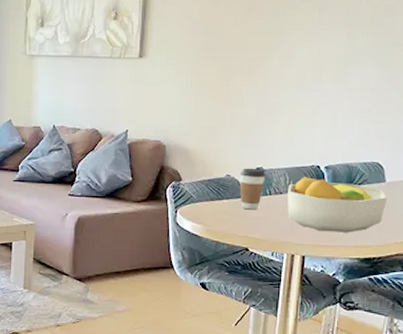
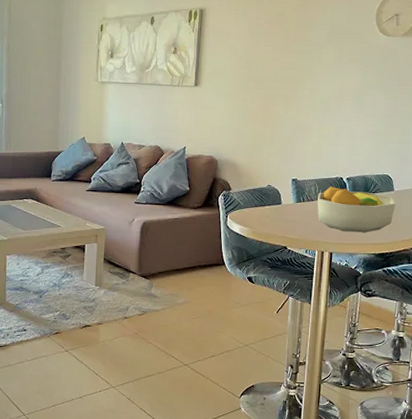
coffee cup: present [239,168,266,210] -> none [278,179,300,215]

